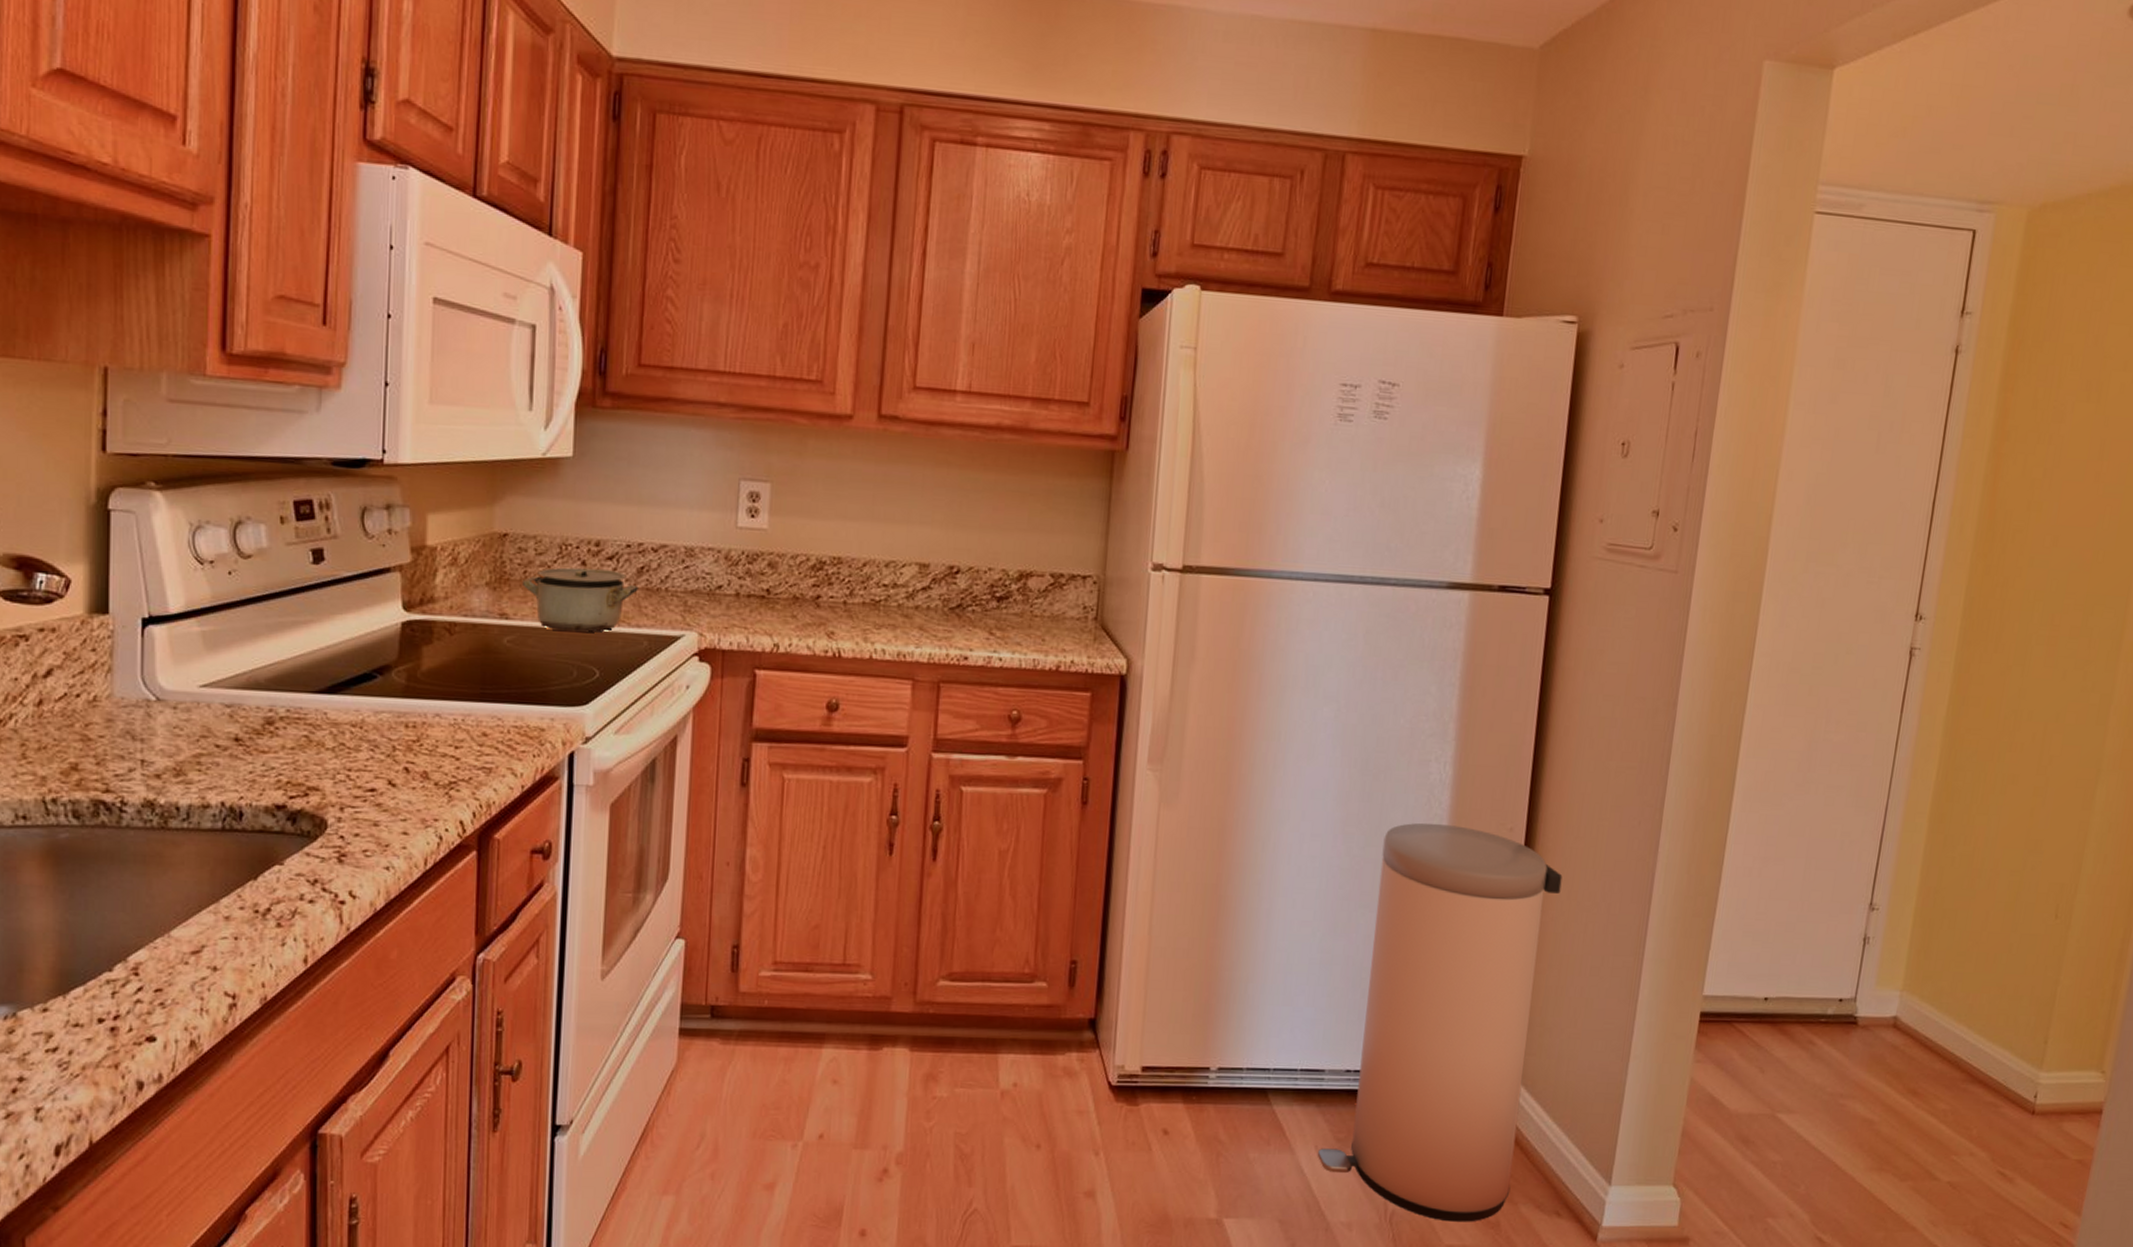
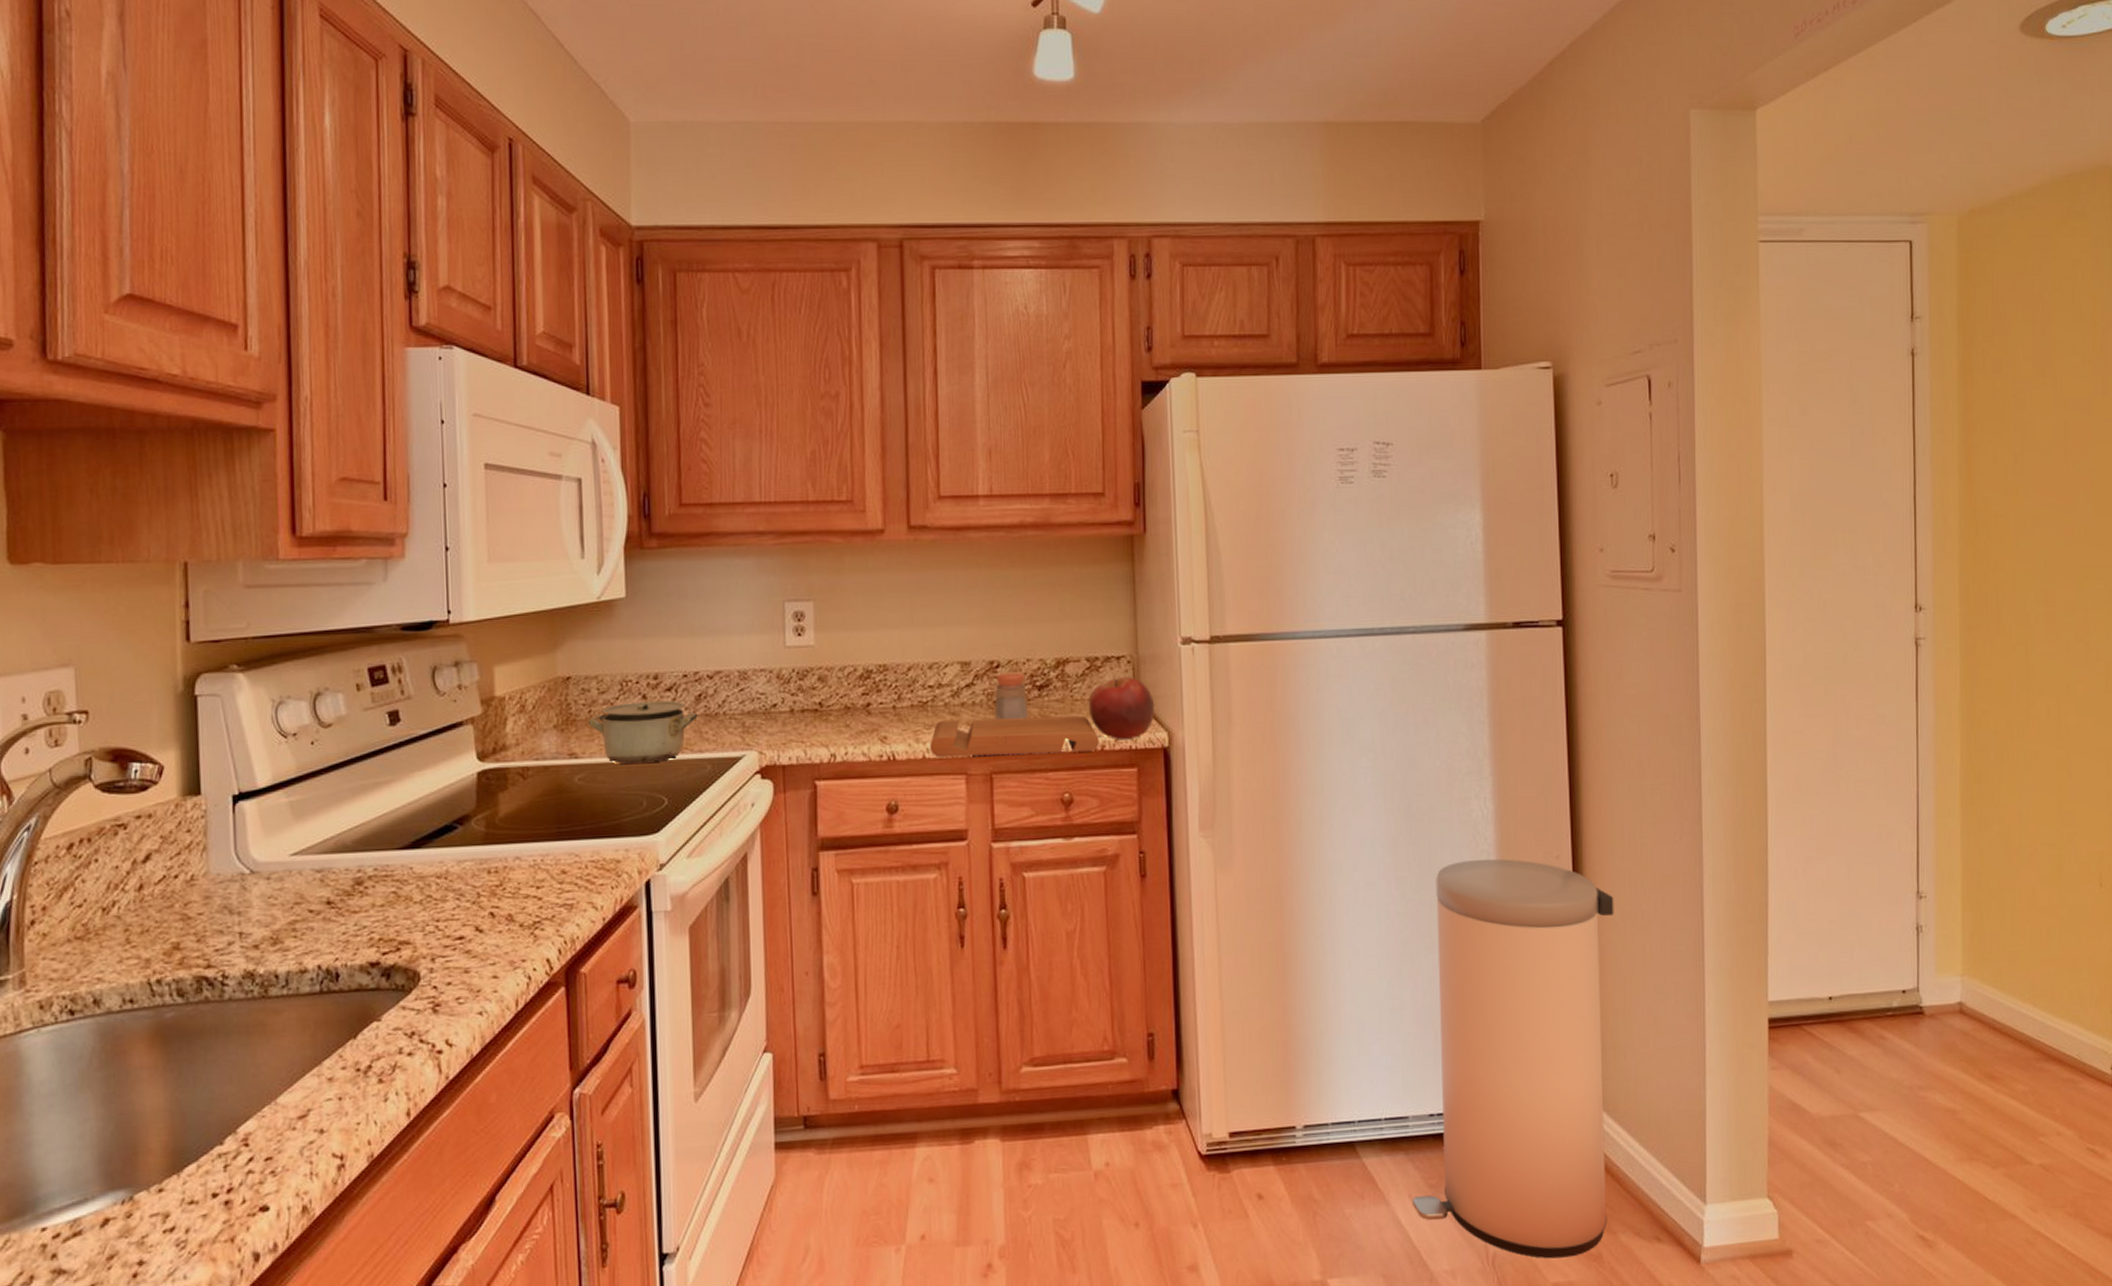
cutting board: none [877,622,1055,671] -> present [929,715,1099,757]
salt shaker: none [948,578,985,630] -> present [994,671,1029,720]
fruit: none [1047,596,1117,662] -> present [1088,676,1155,739]

